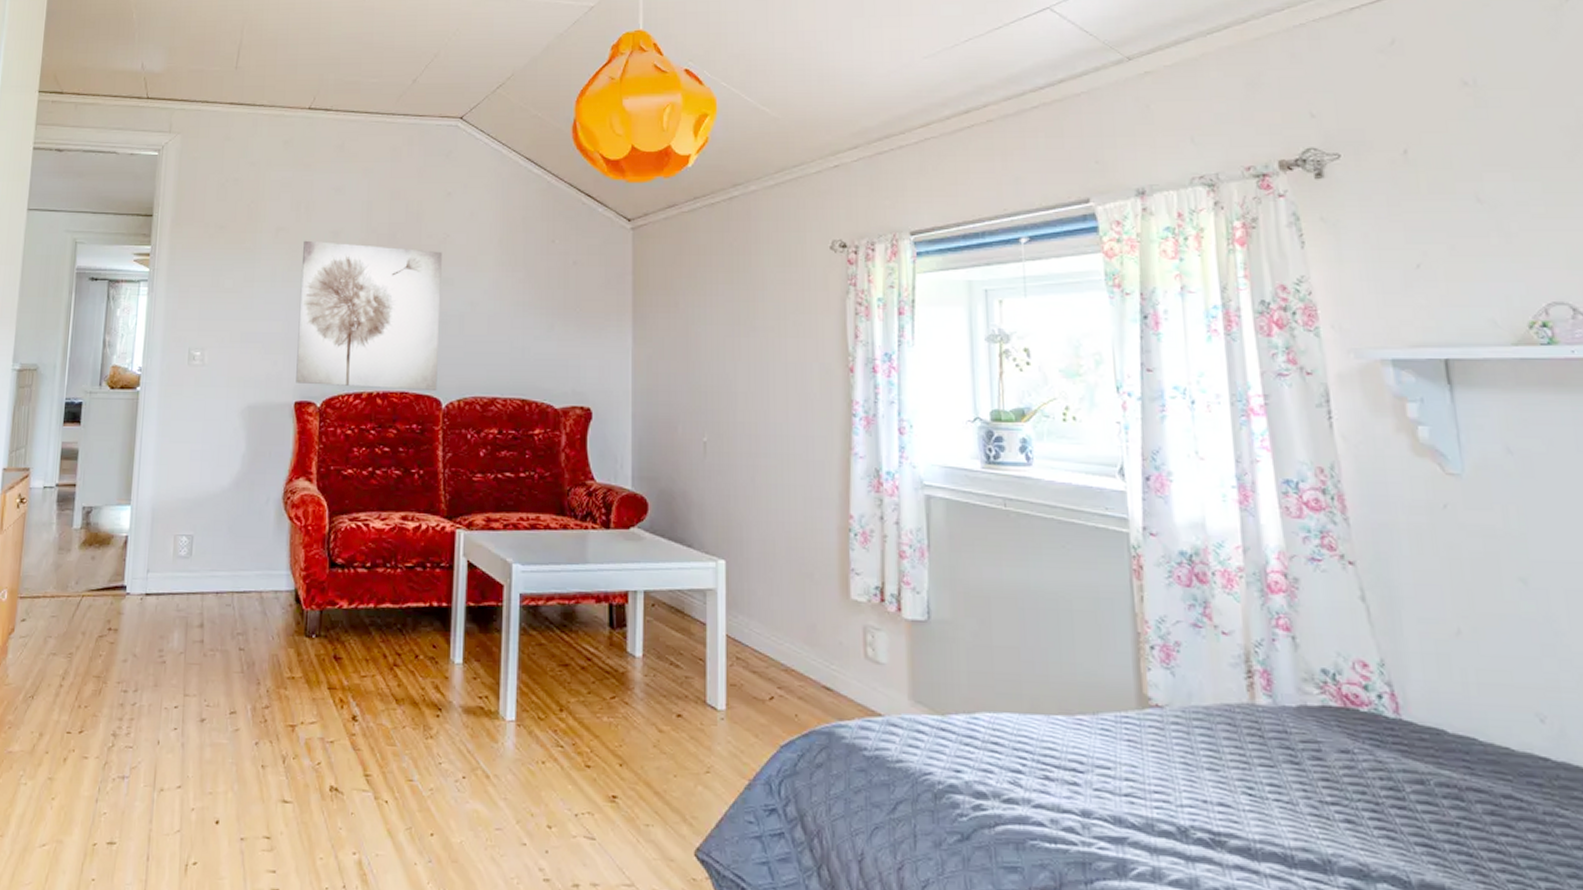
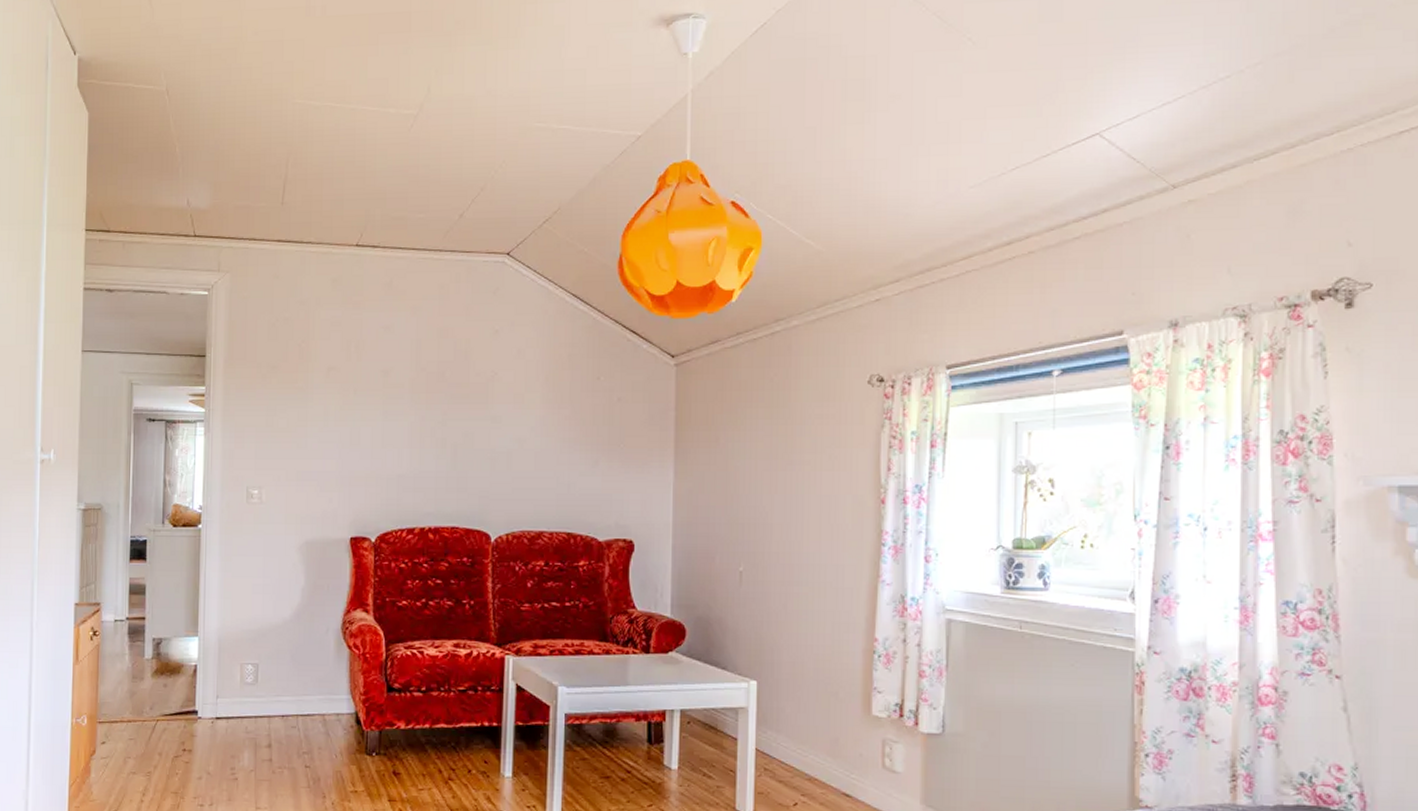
wall art: present [296,240,442,390] -> none [351,379,490,525]

